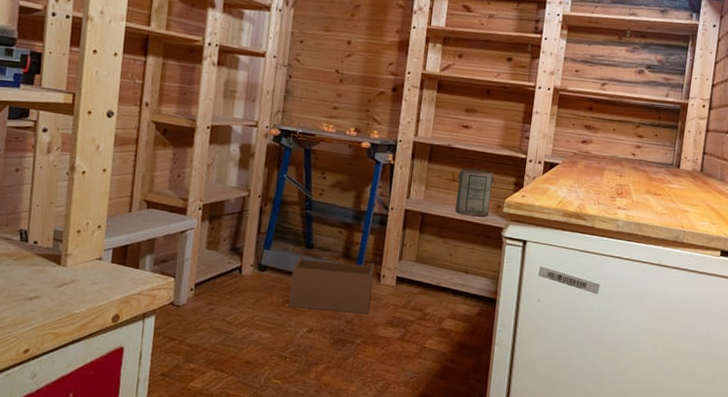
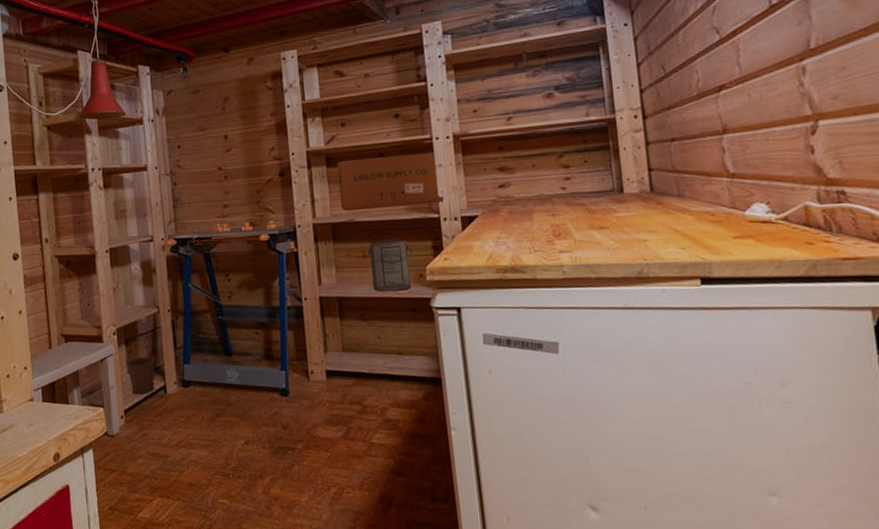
bucket: none [205,223,237,272] -> present [125,344,156,395]
storage bin: present [289,256,375,314] -> none [216,360,305,421]
box: none [442,88,536,146] -> present [337,151,444,212]

